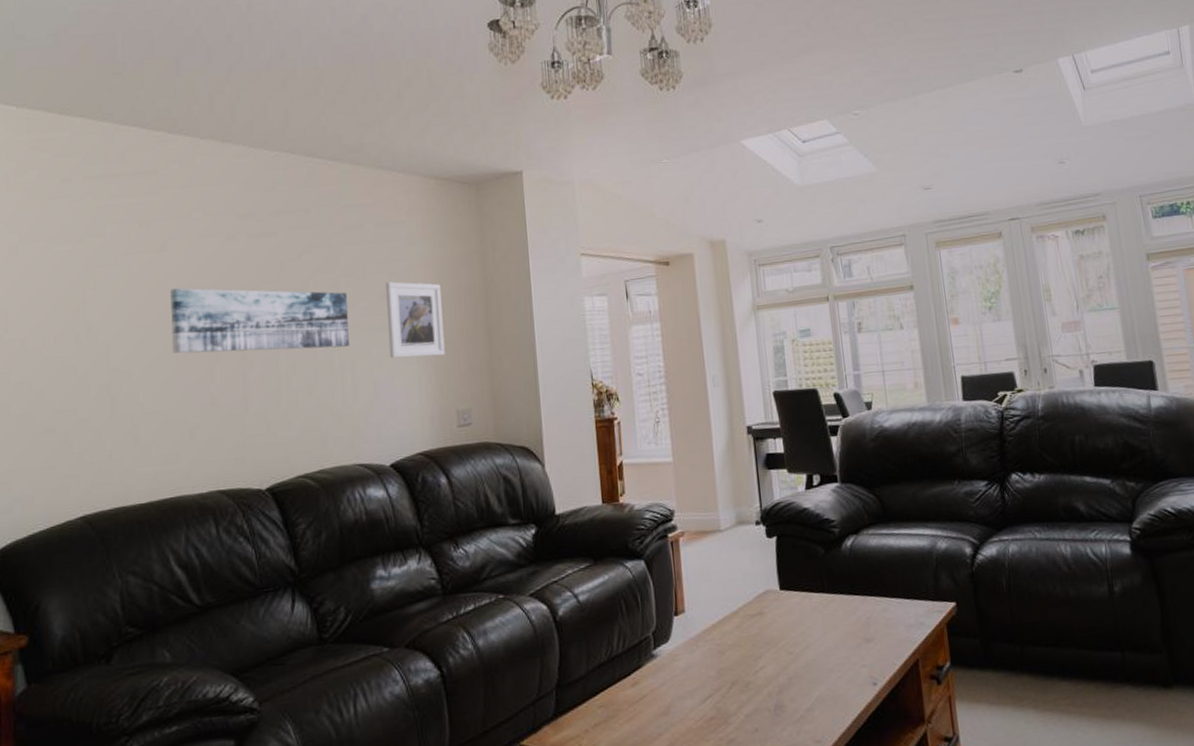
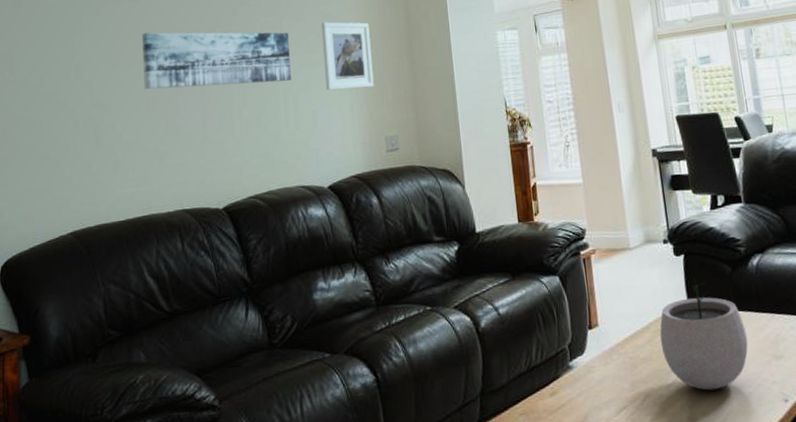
plant pot: none [748,560,839,676] -> present [659,277,748,391]

